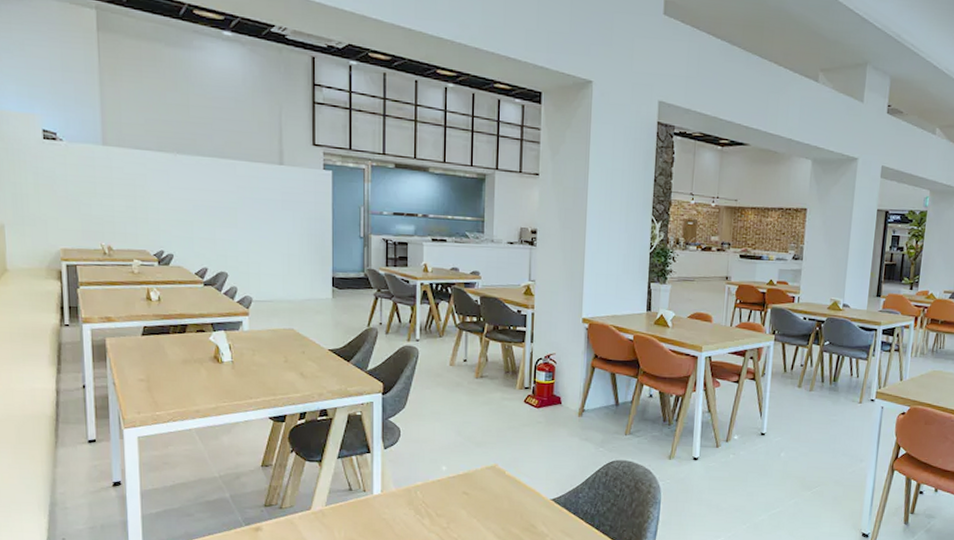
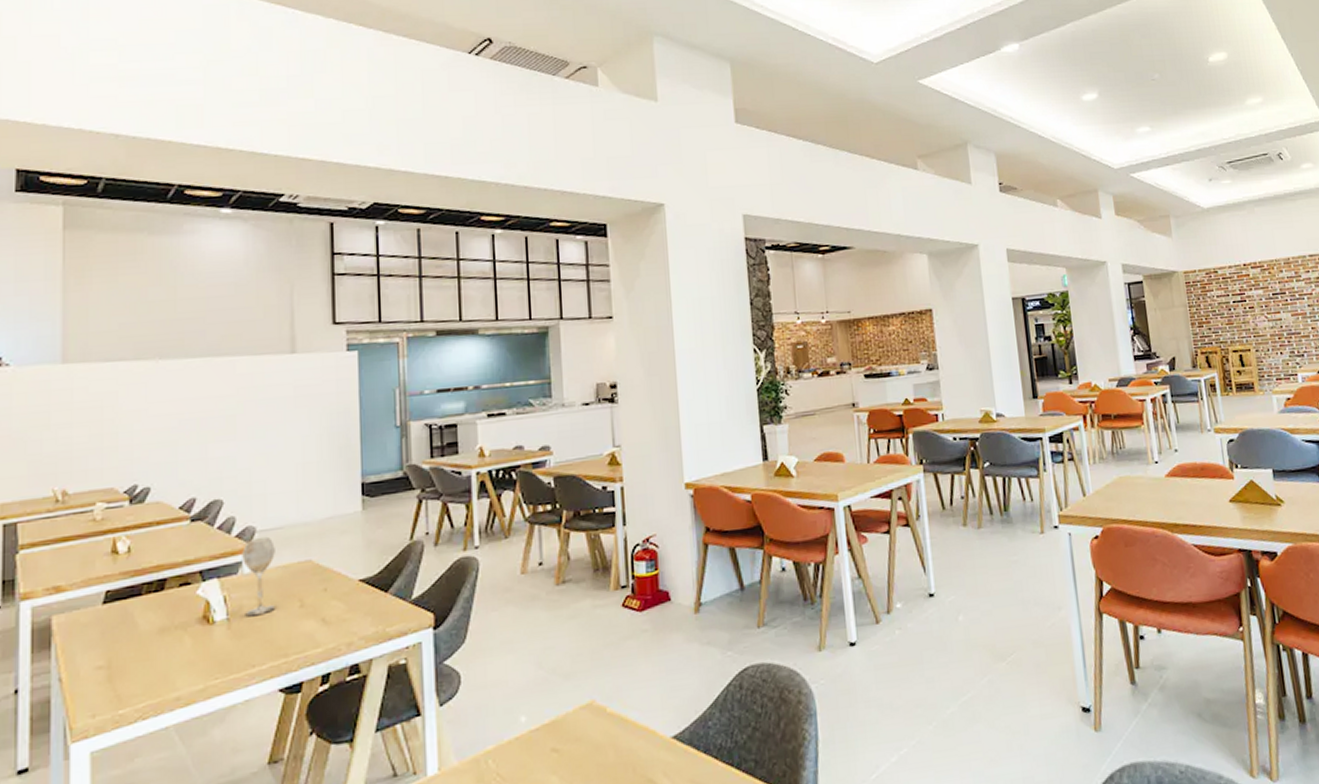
wineglass: none [242,305,267,363] -> present [242,536,276,617]

